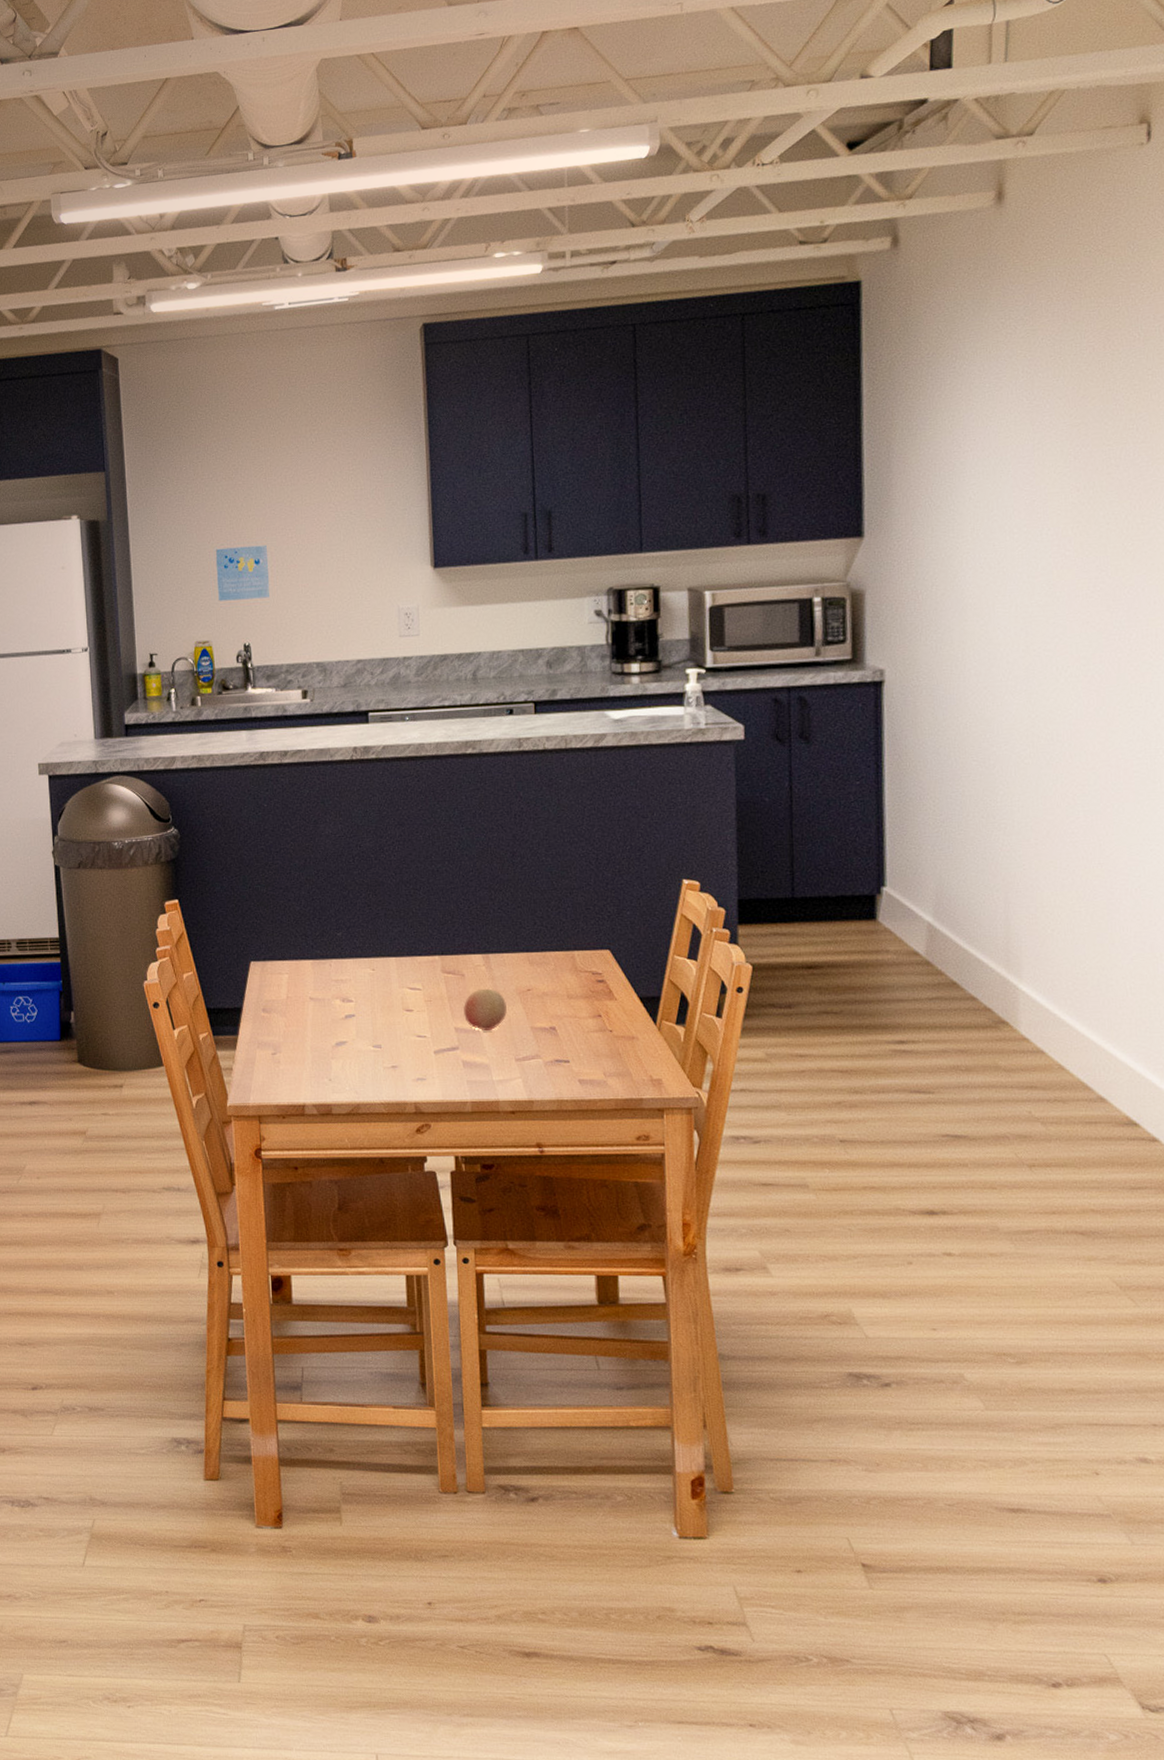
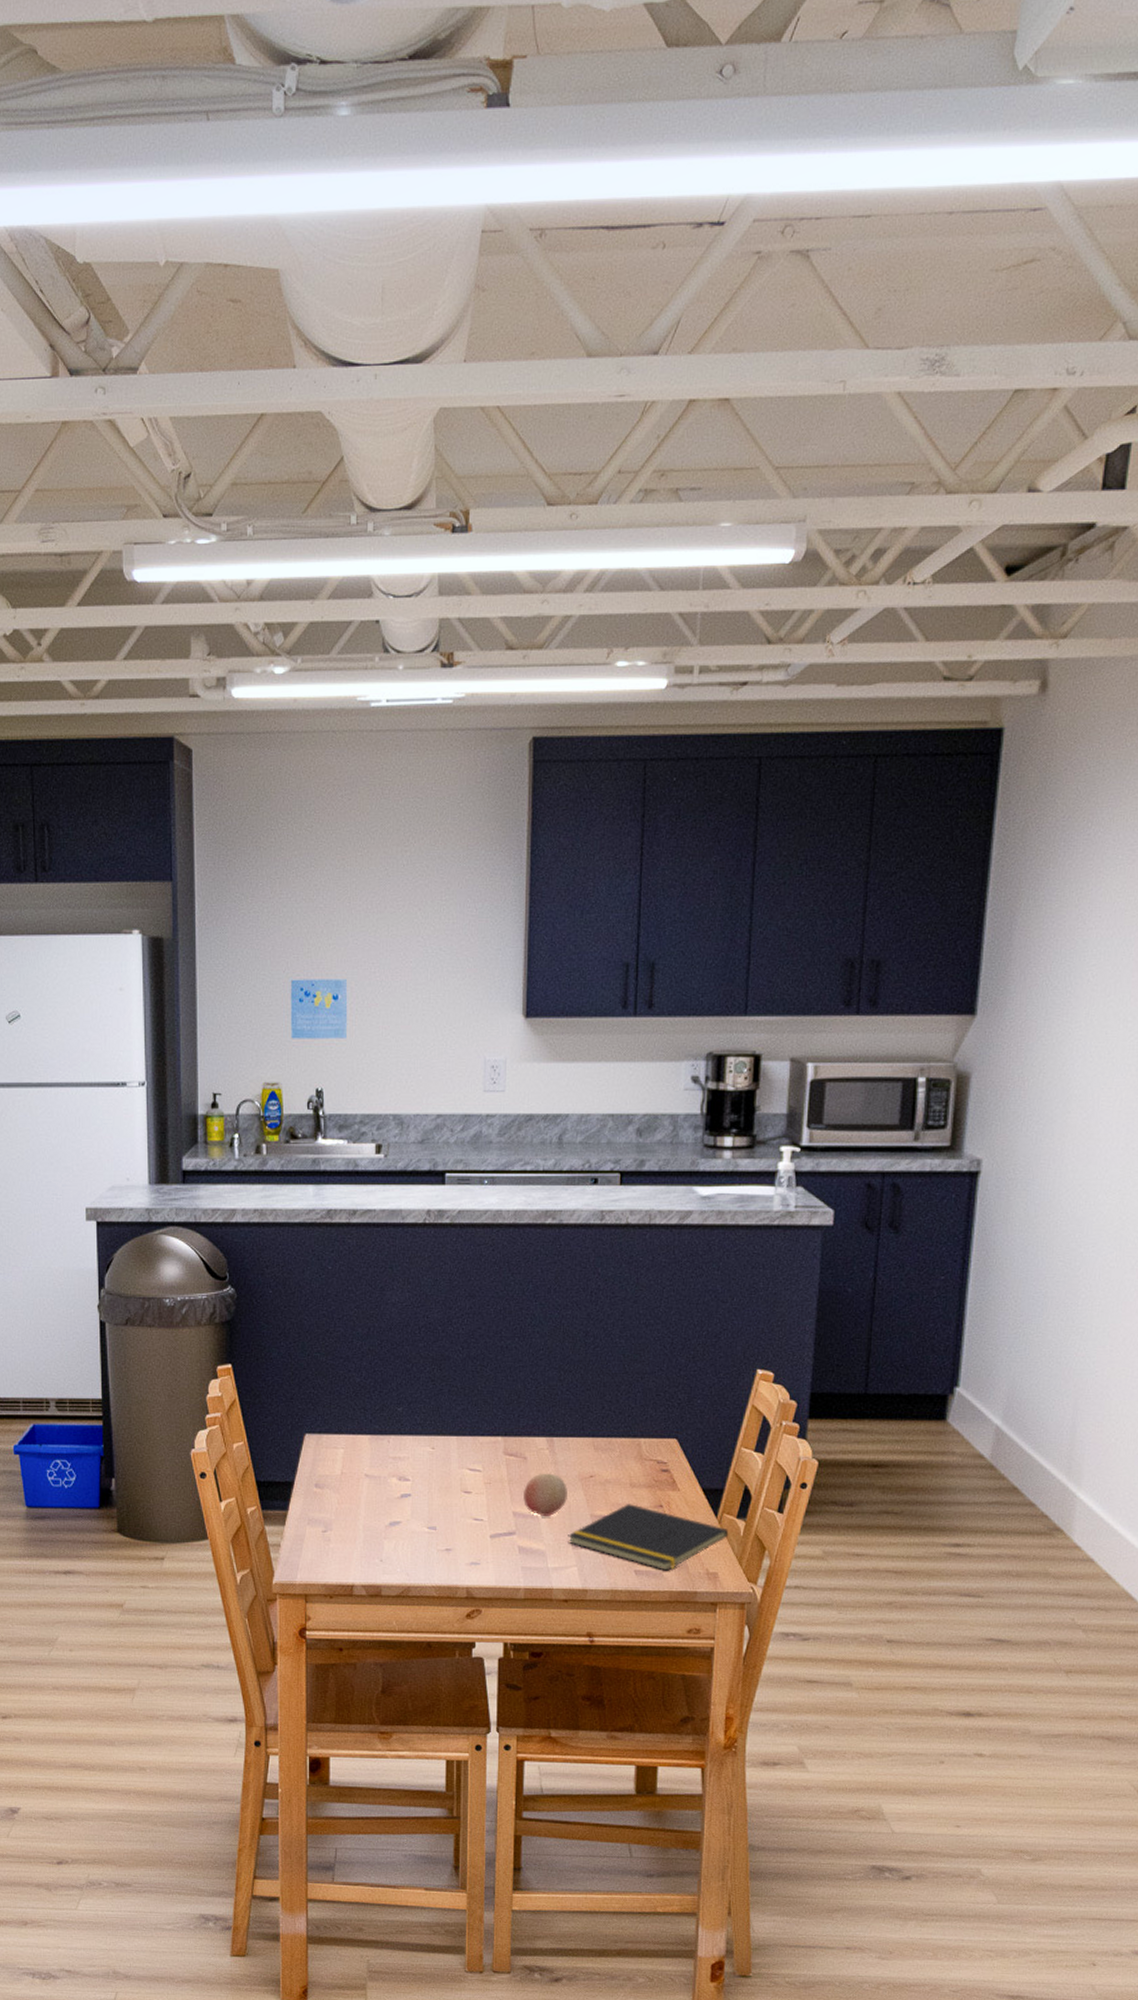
notepad: none [510,1015,670,1079] -> present [568,1504,729,1571]

